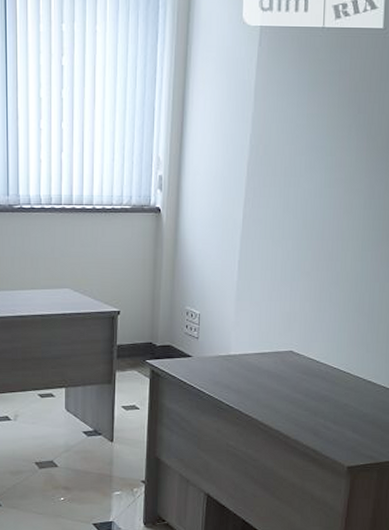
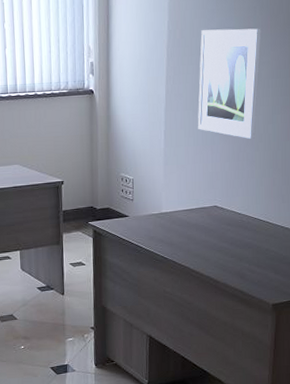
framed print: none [276,148,356,278] -> present [197,28,261,140]

